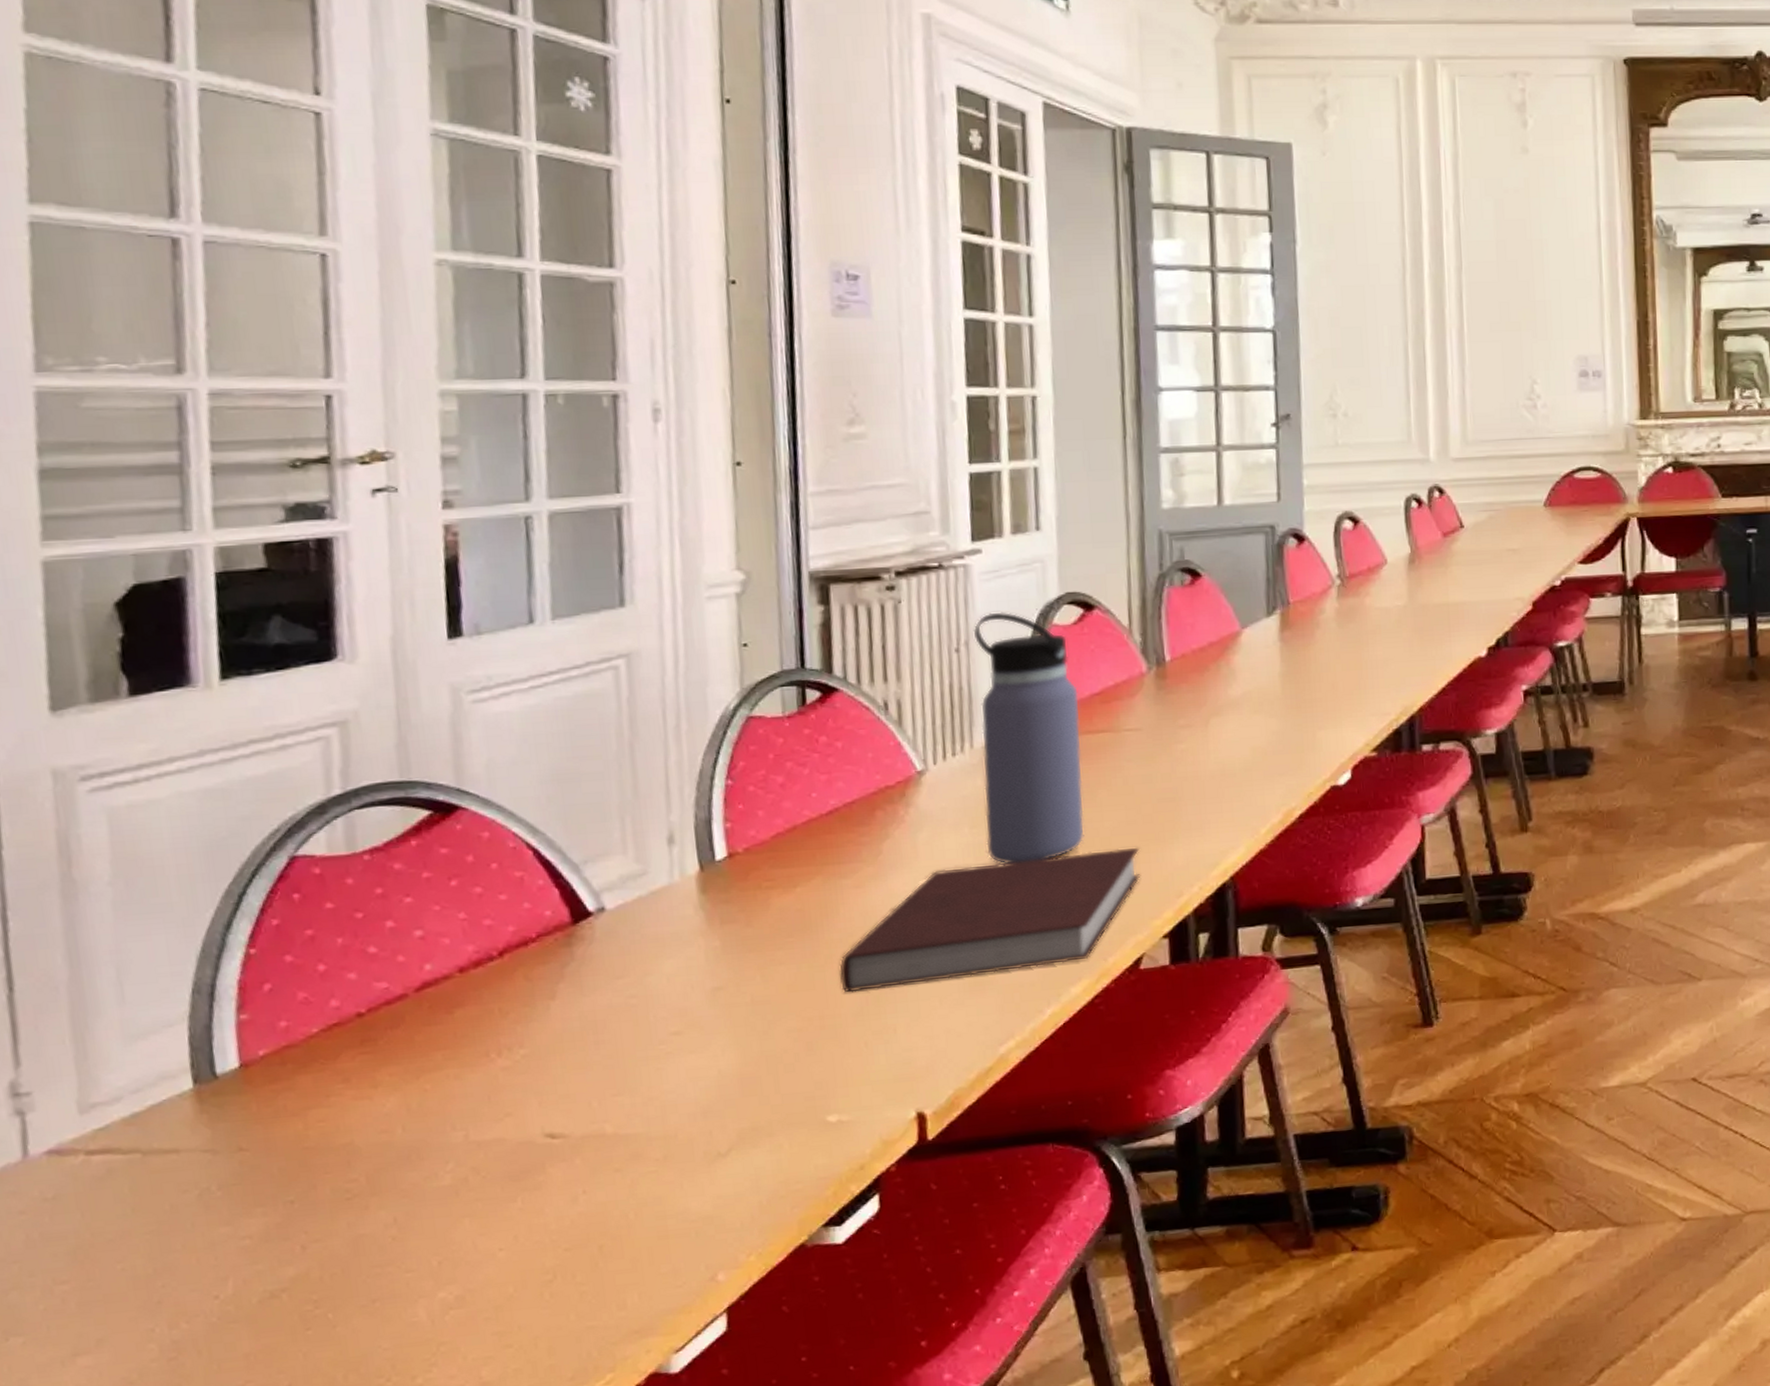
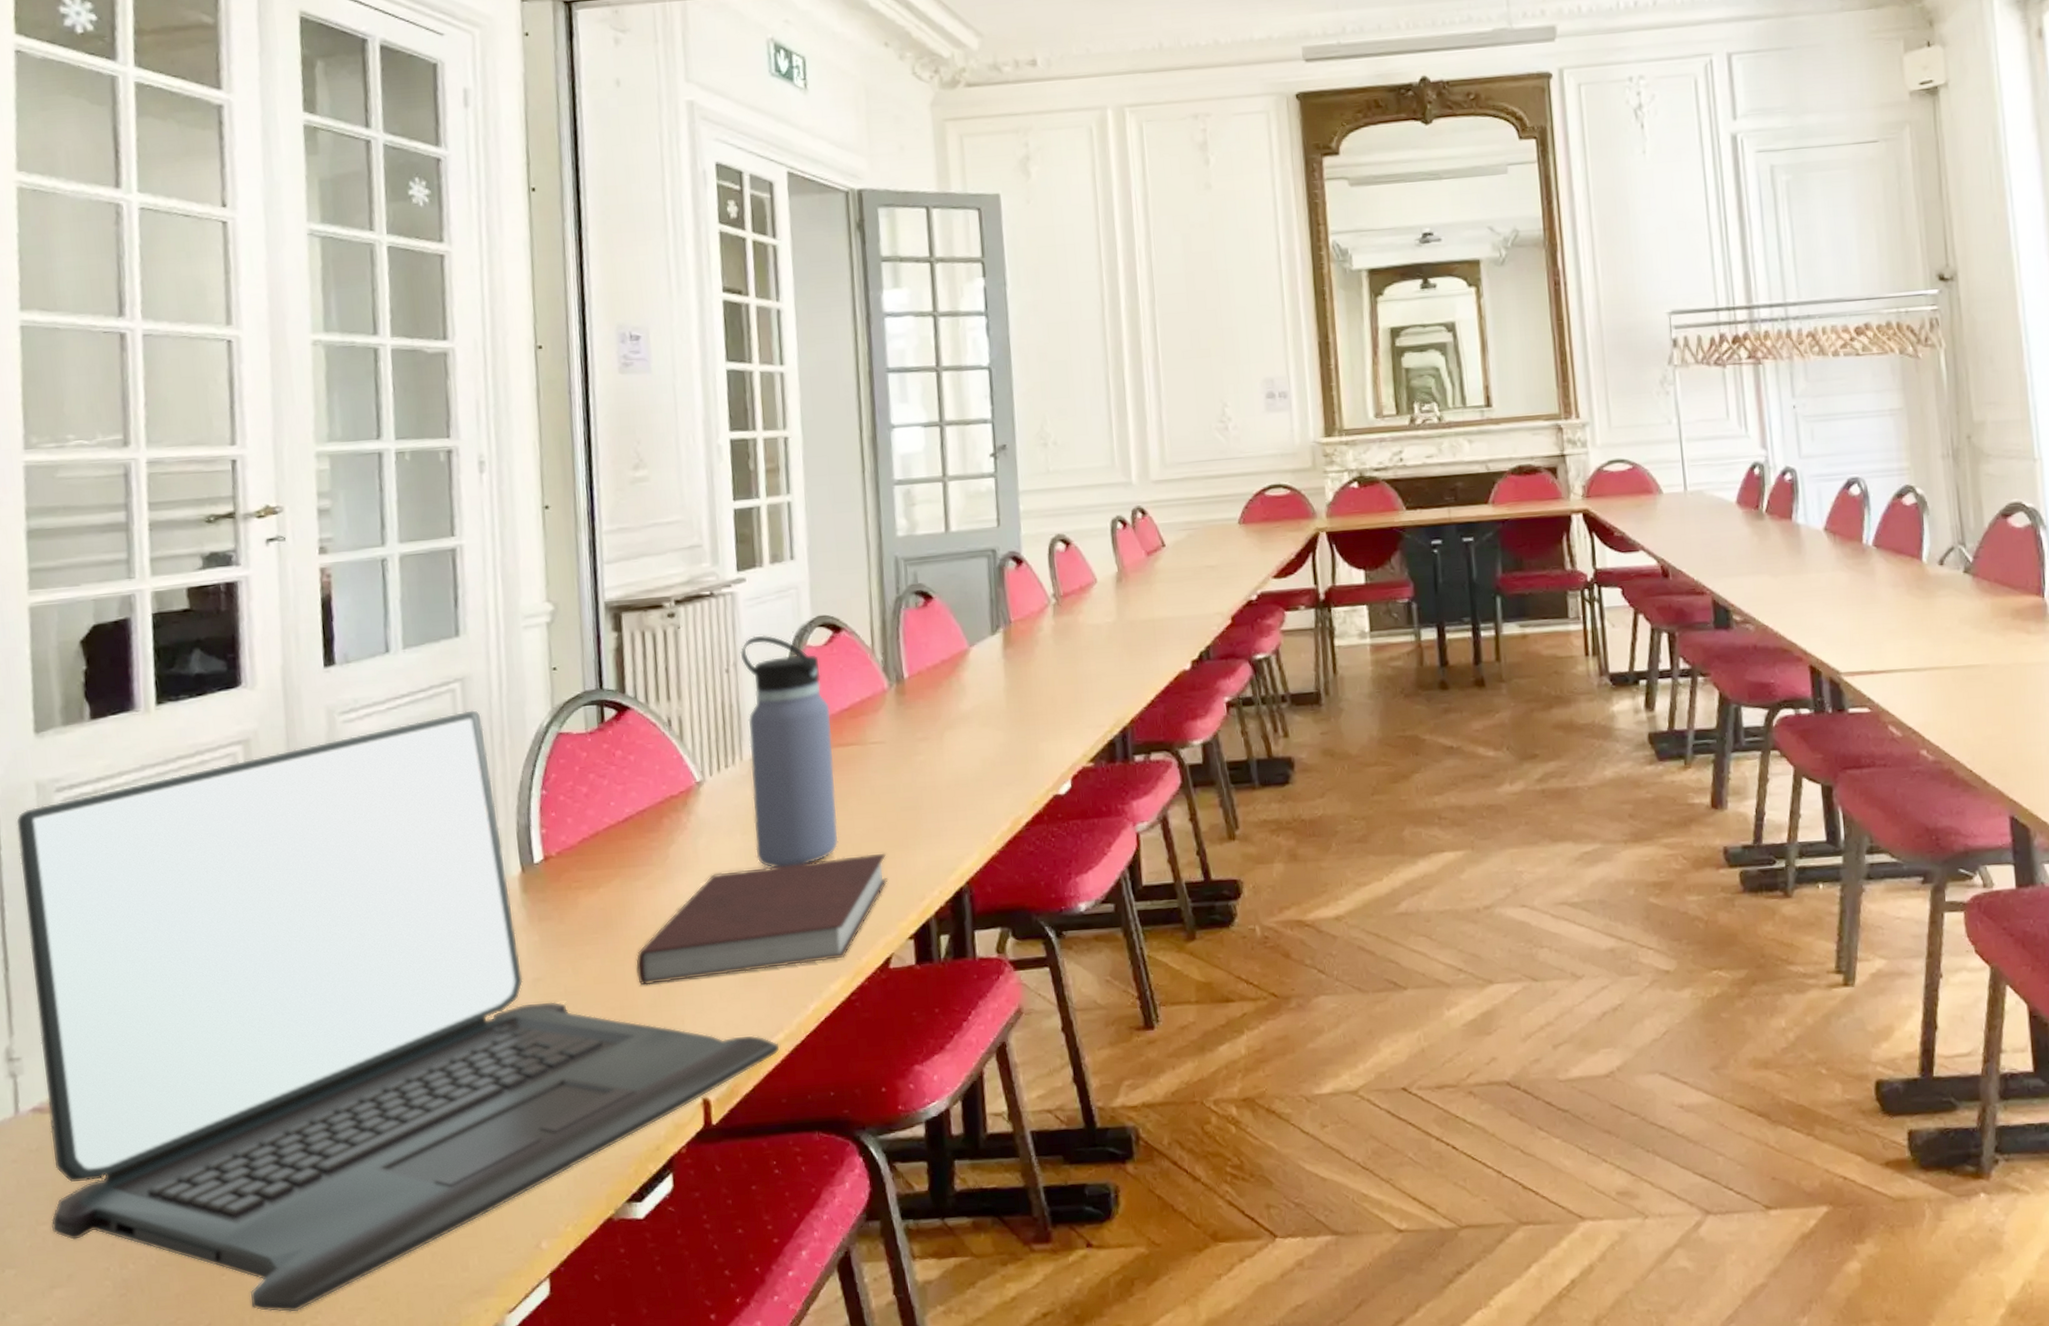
laptop: none [24,690,1009,1367] -> present [16,710,779,1312]

